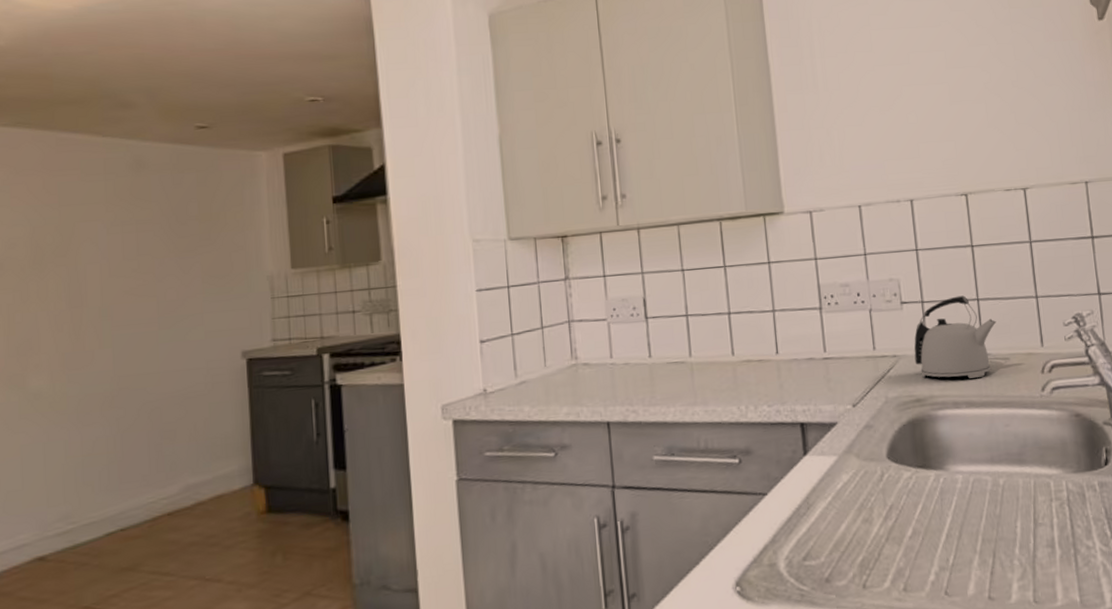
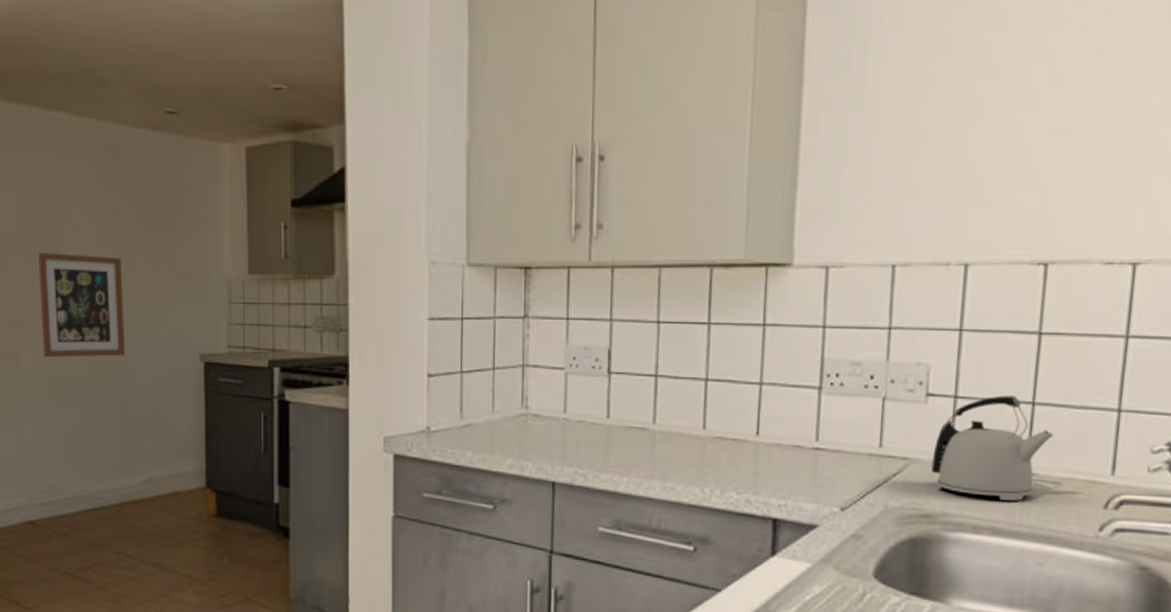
wall art: none [49,267,155,378] -> present [37,252,125,358]

